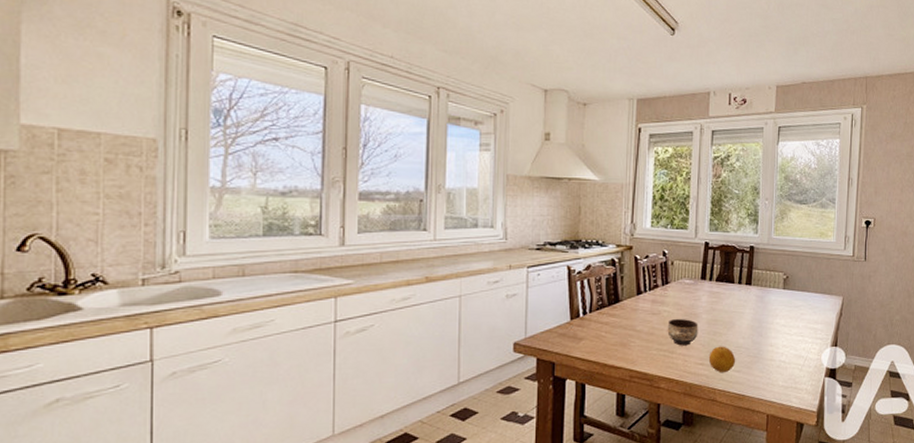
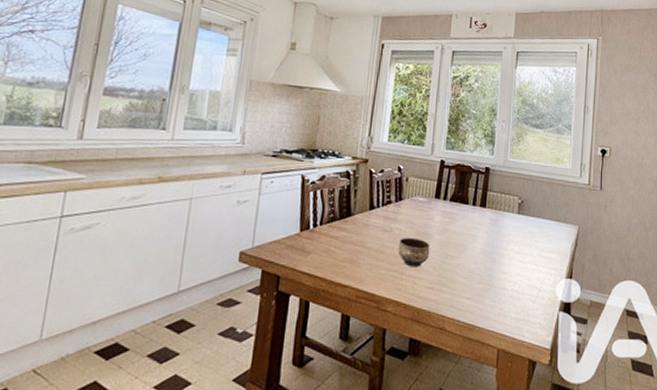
fruit: present [708,346,736,372] -> none [439,270,467,299]

